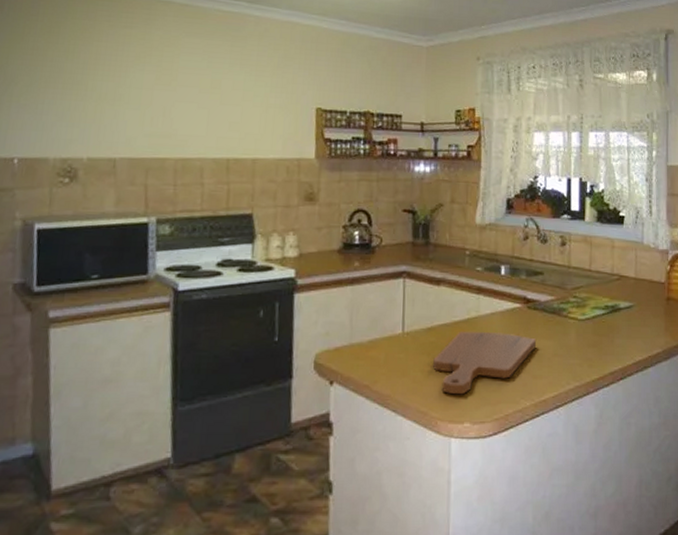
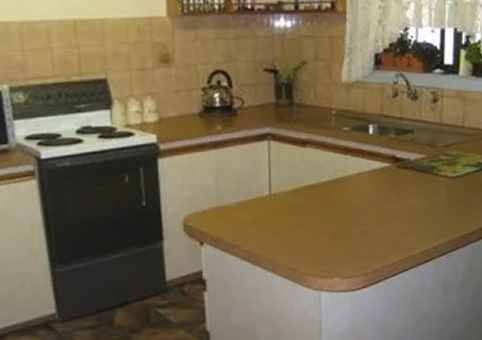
cutting board: present [433,331,537,395] -> none [301,191,406,252]

